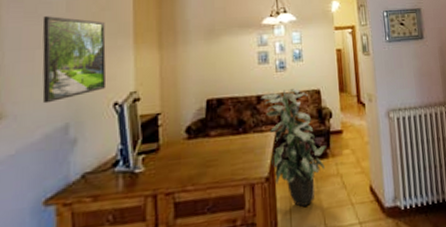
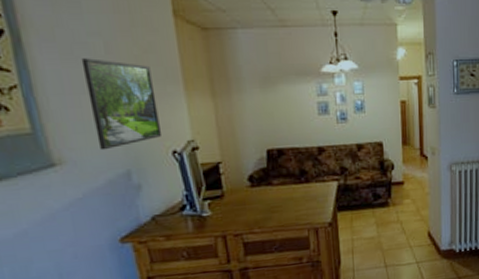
indoor plant: present [260,87,327,208] -> none [321,139,389,249]

